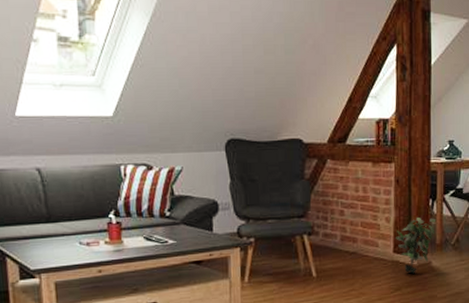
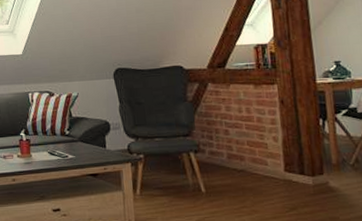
potted plant: present [396,217,437,274] -> none [286,137,330,194]

